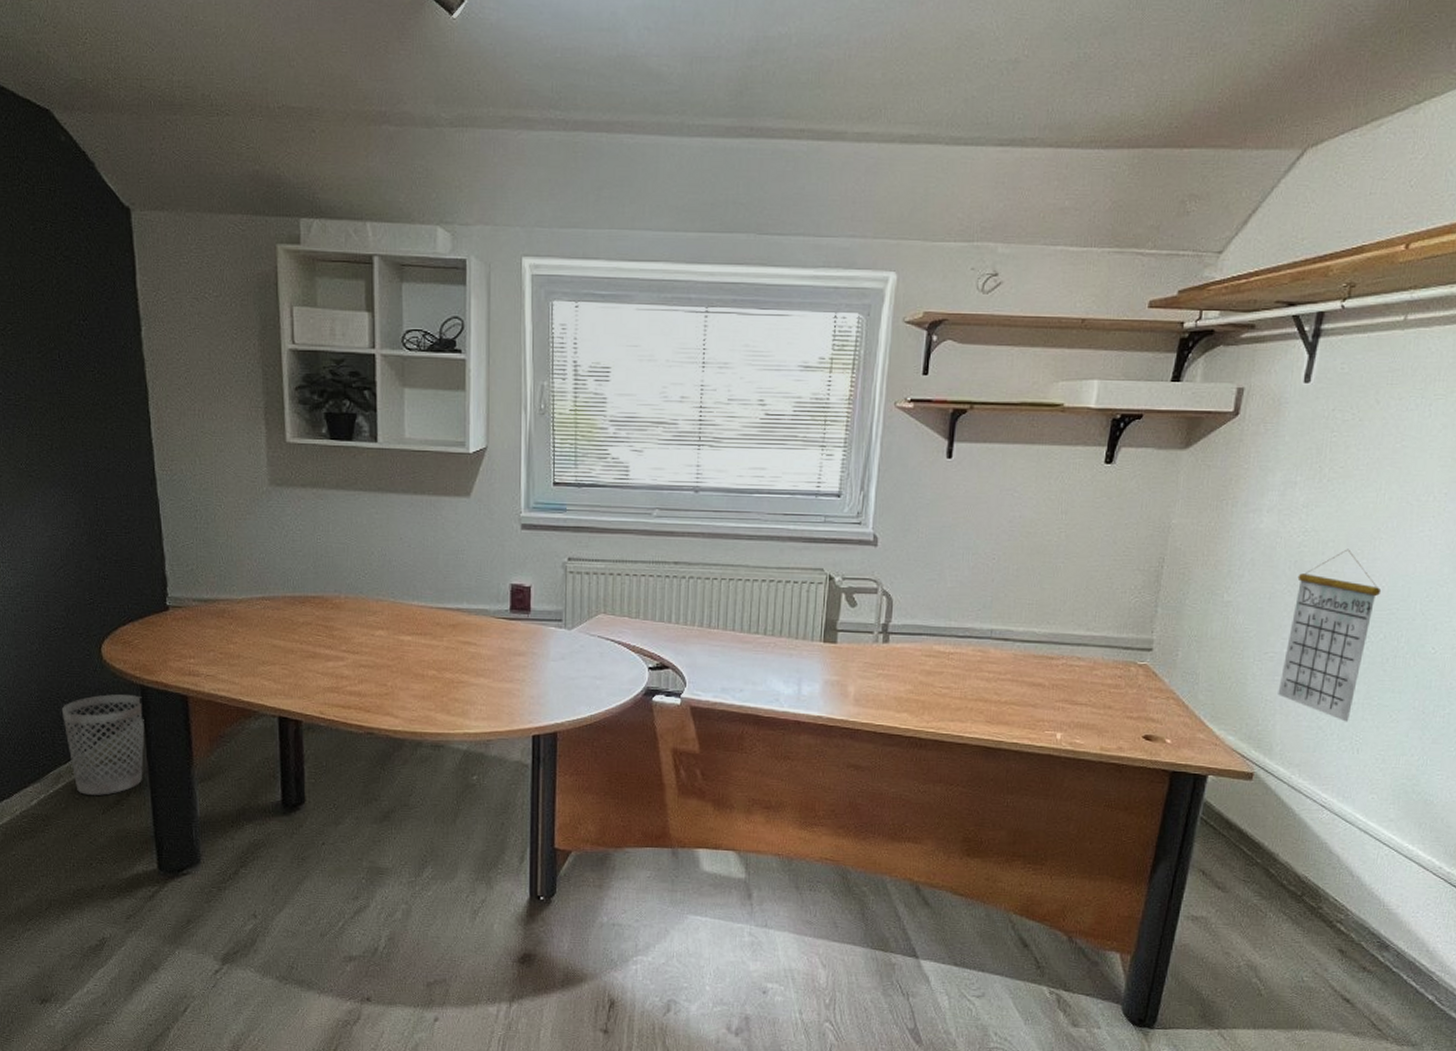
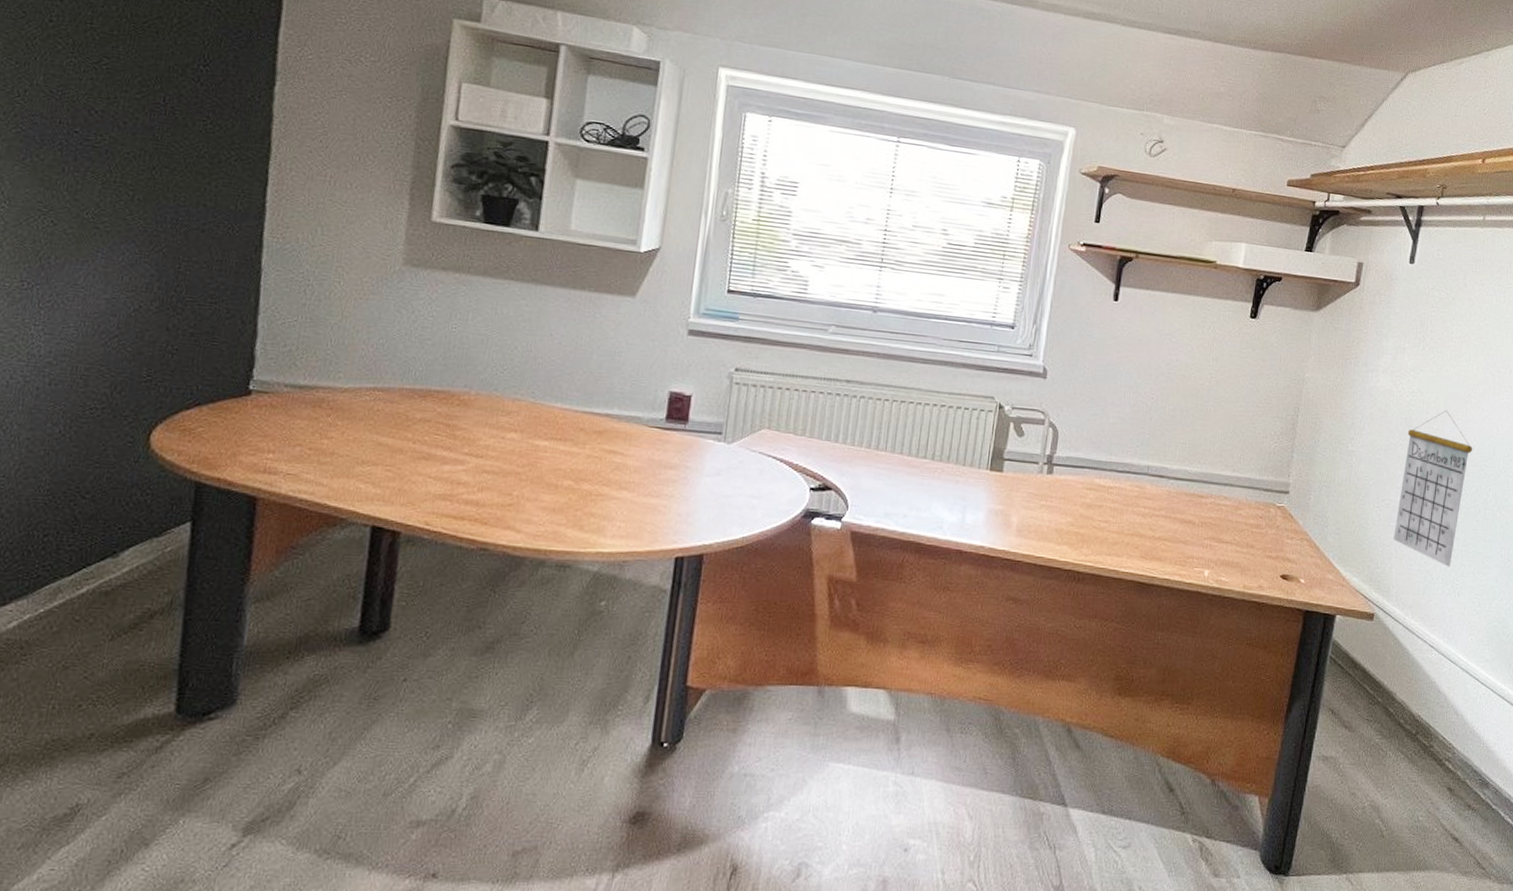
wastebasket: present [62,694,145,795] -> none [78,491,195,617]

